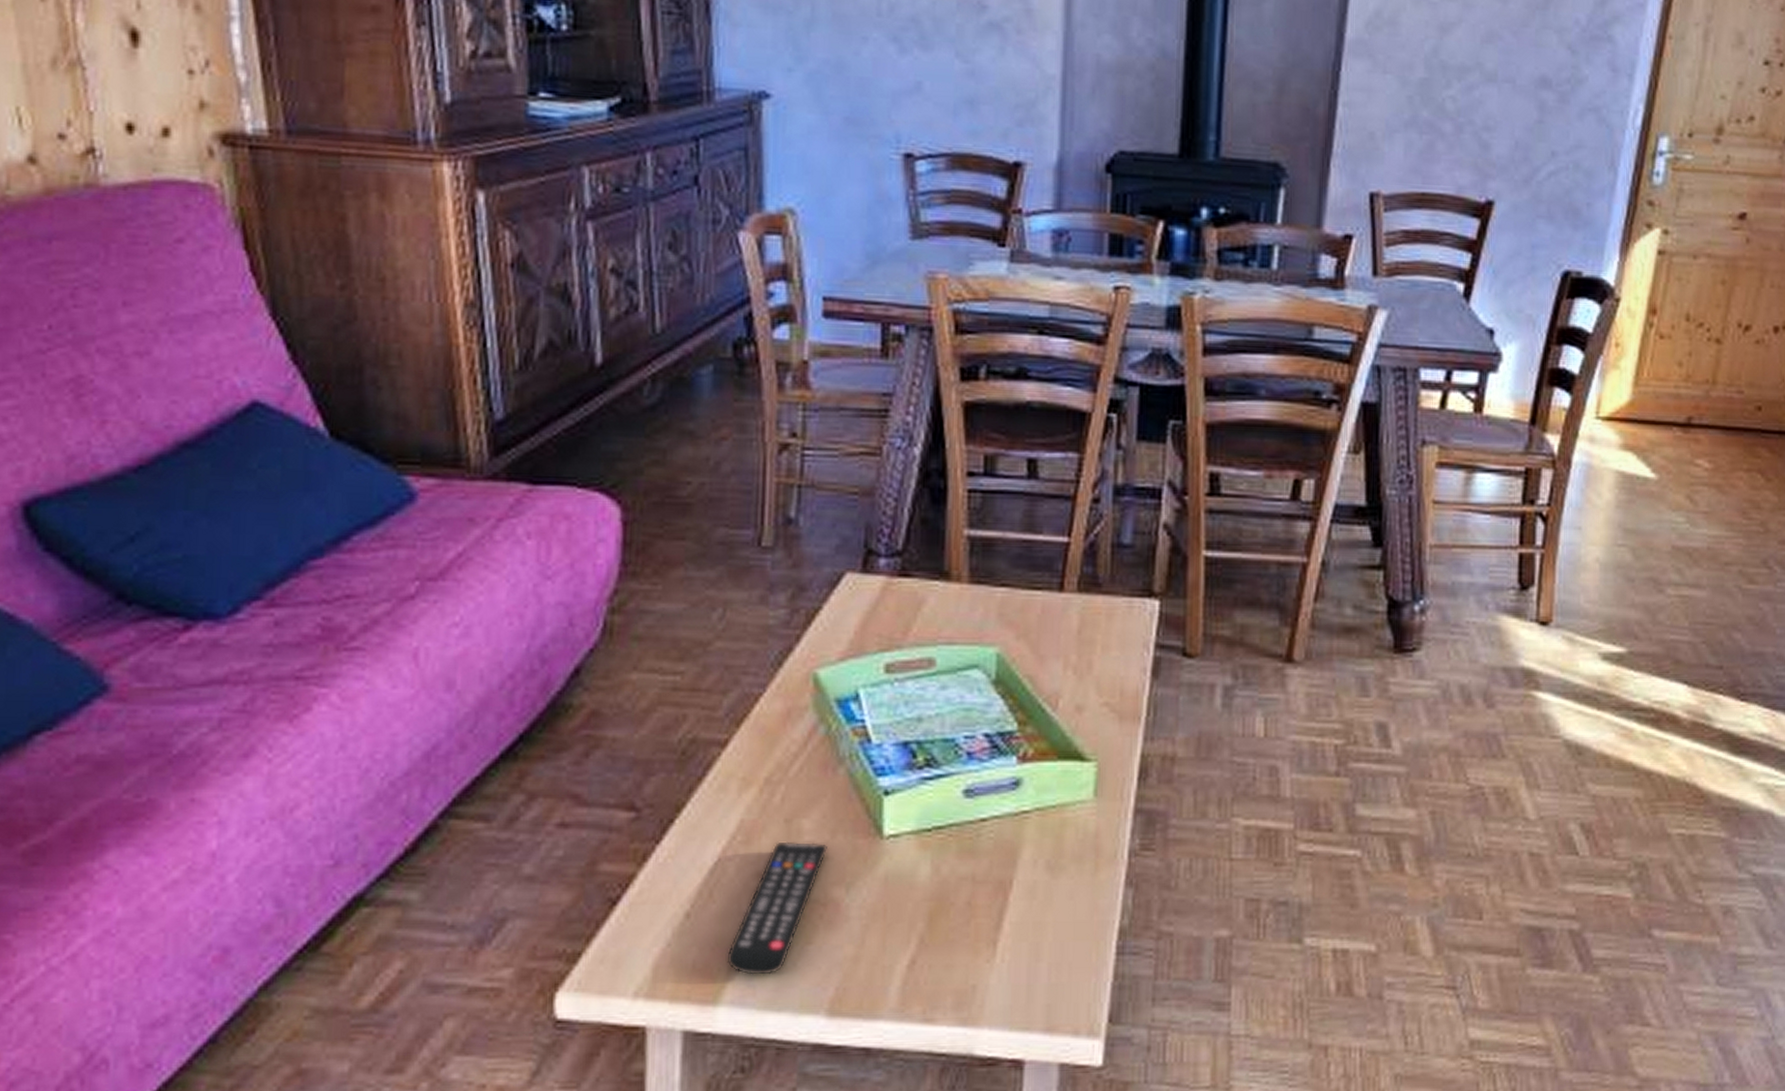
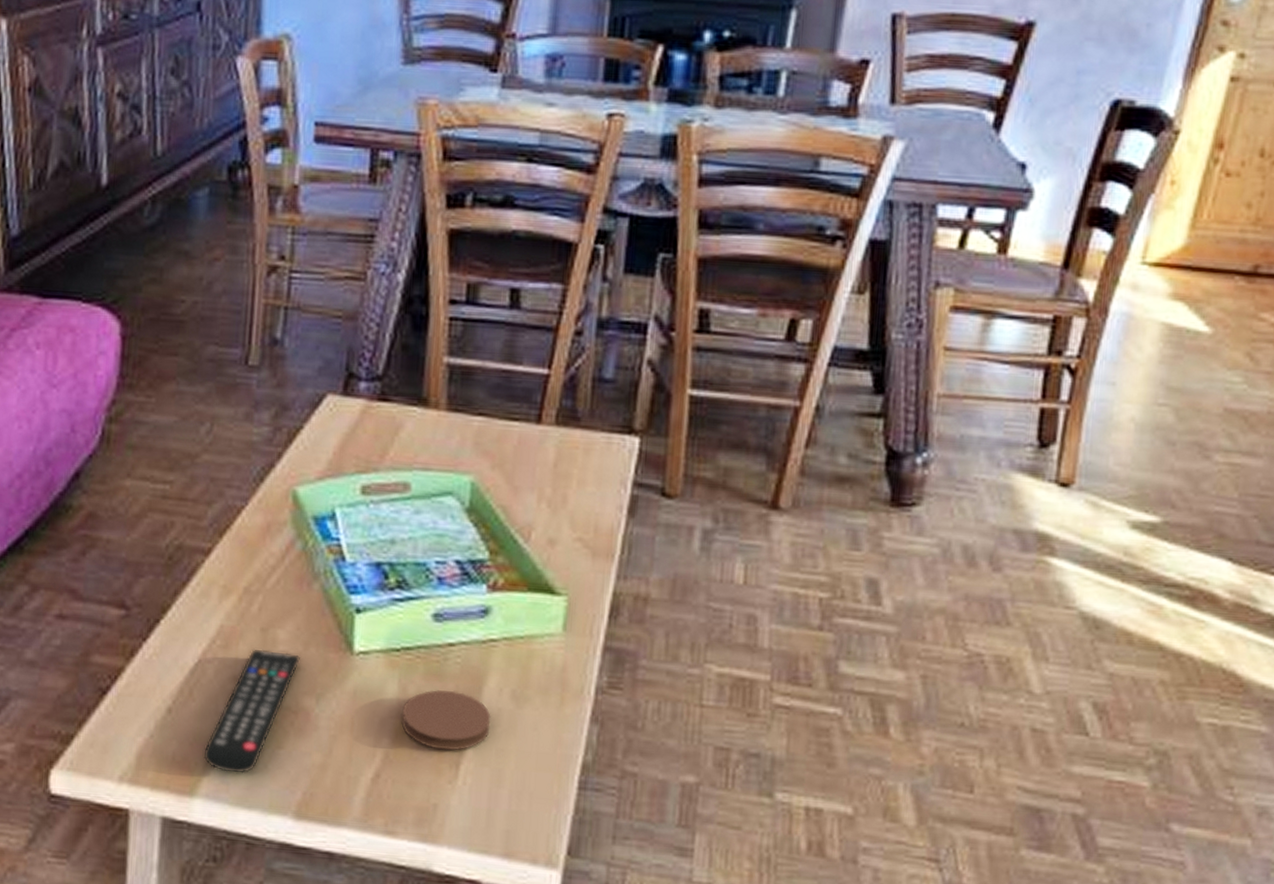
coaster: none [936,866,1027,929] -> present [401,690,491,751]

